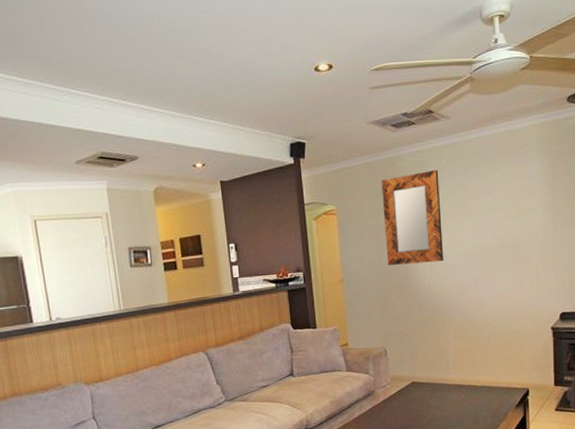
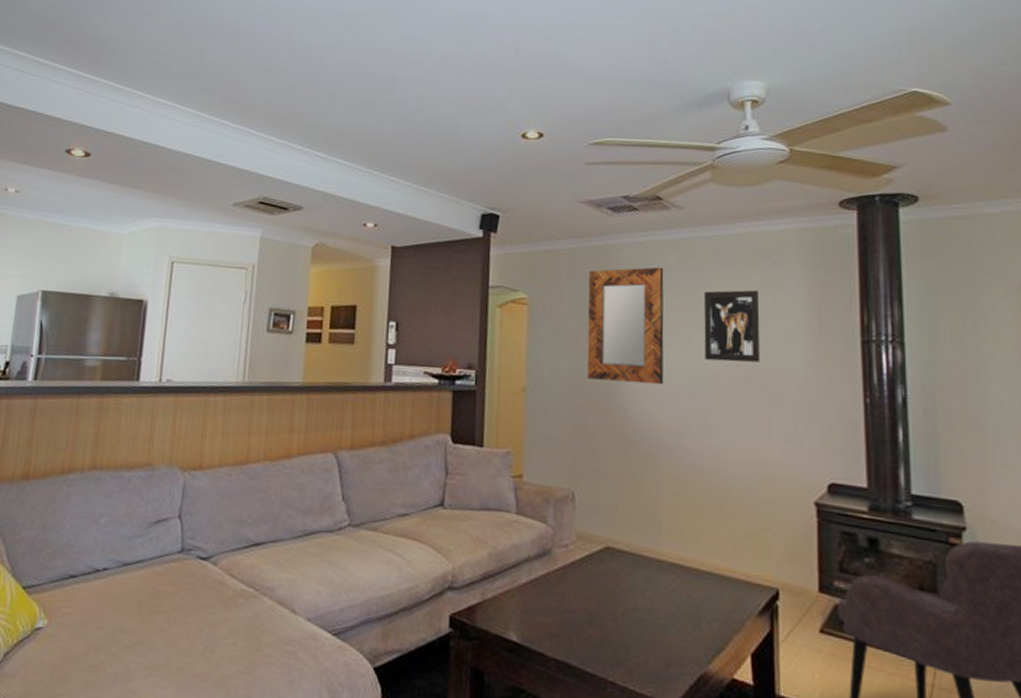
wall art: none [470,178,512,238] -> present [704,290,760,363]

